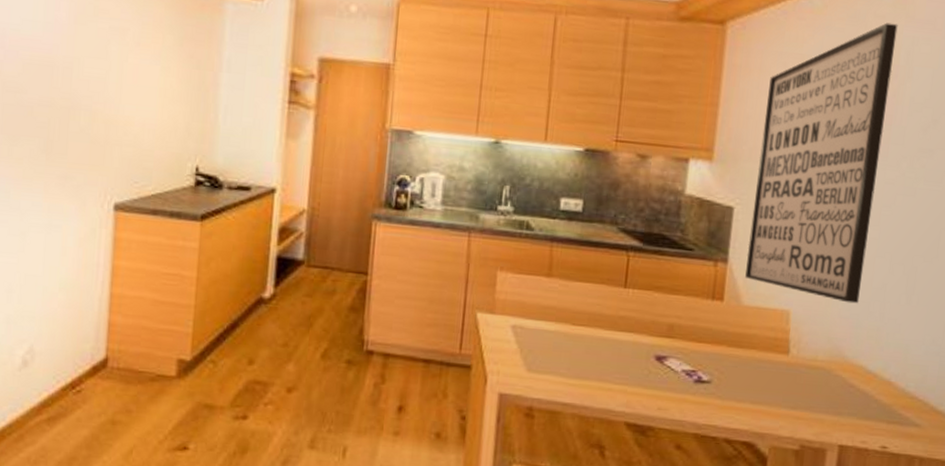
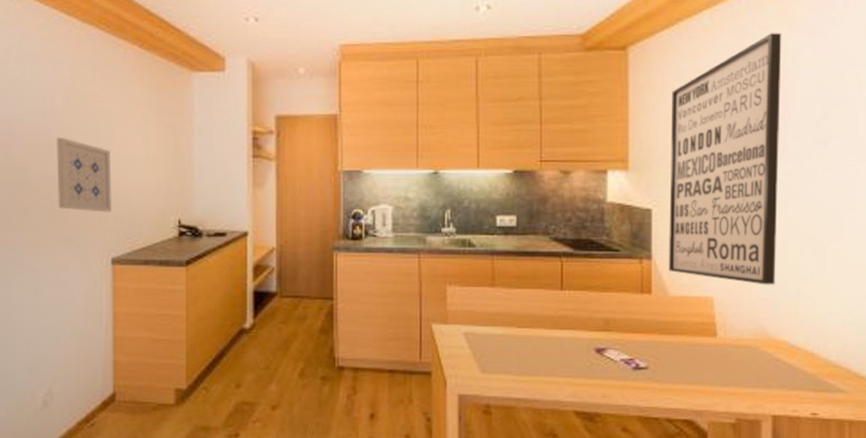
wall art: none [55,55,122,150] -> present [56,136,113,212]

